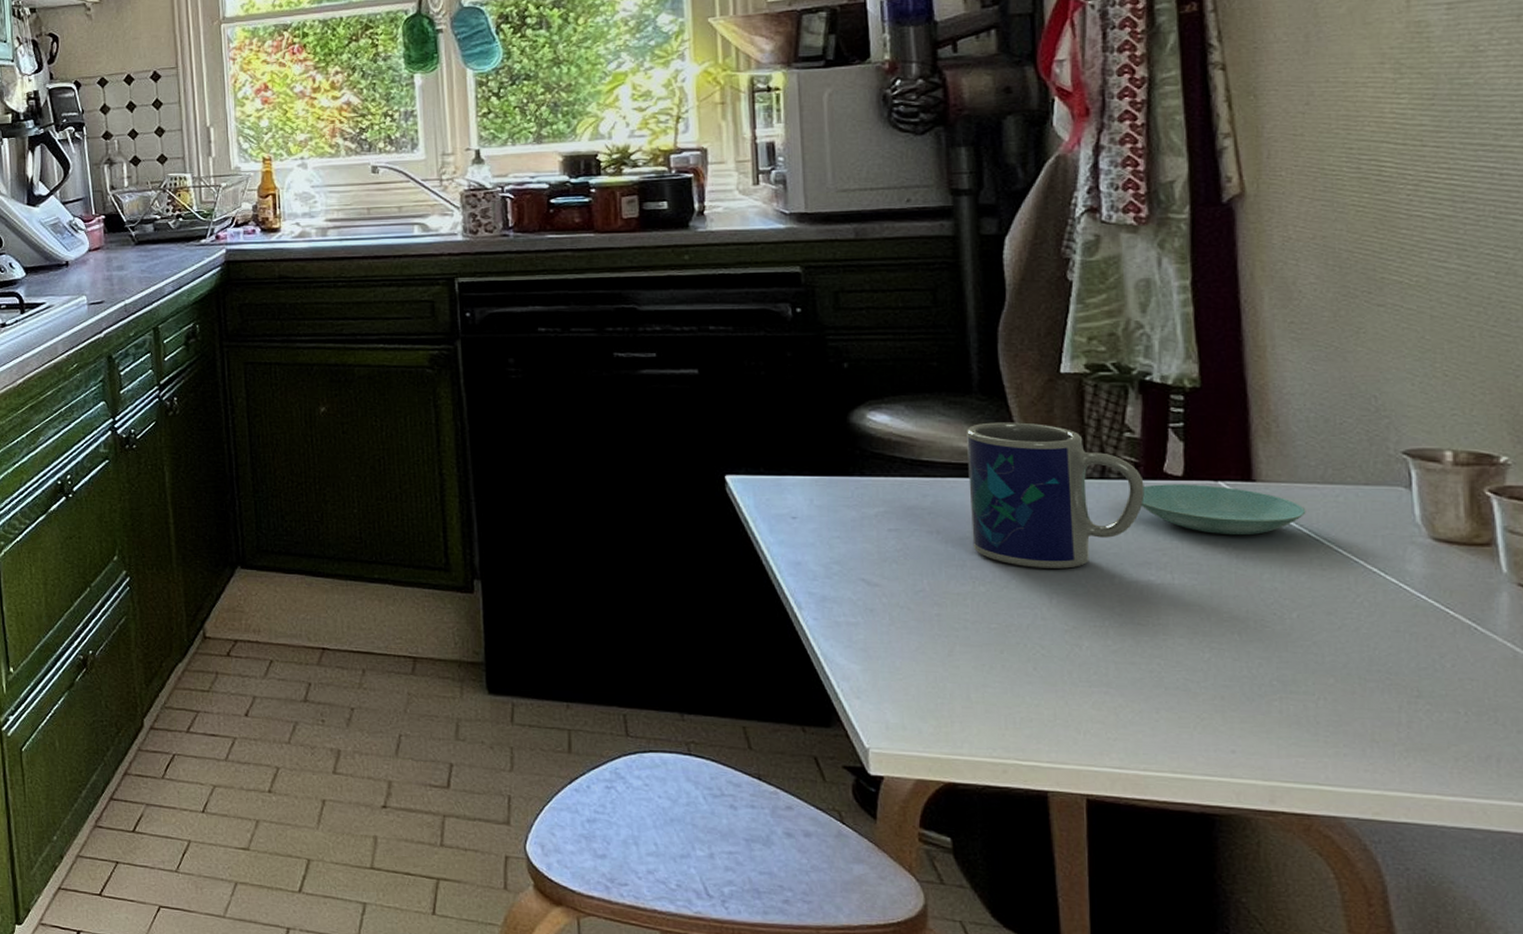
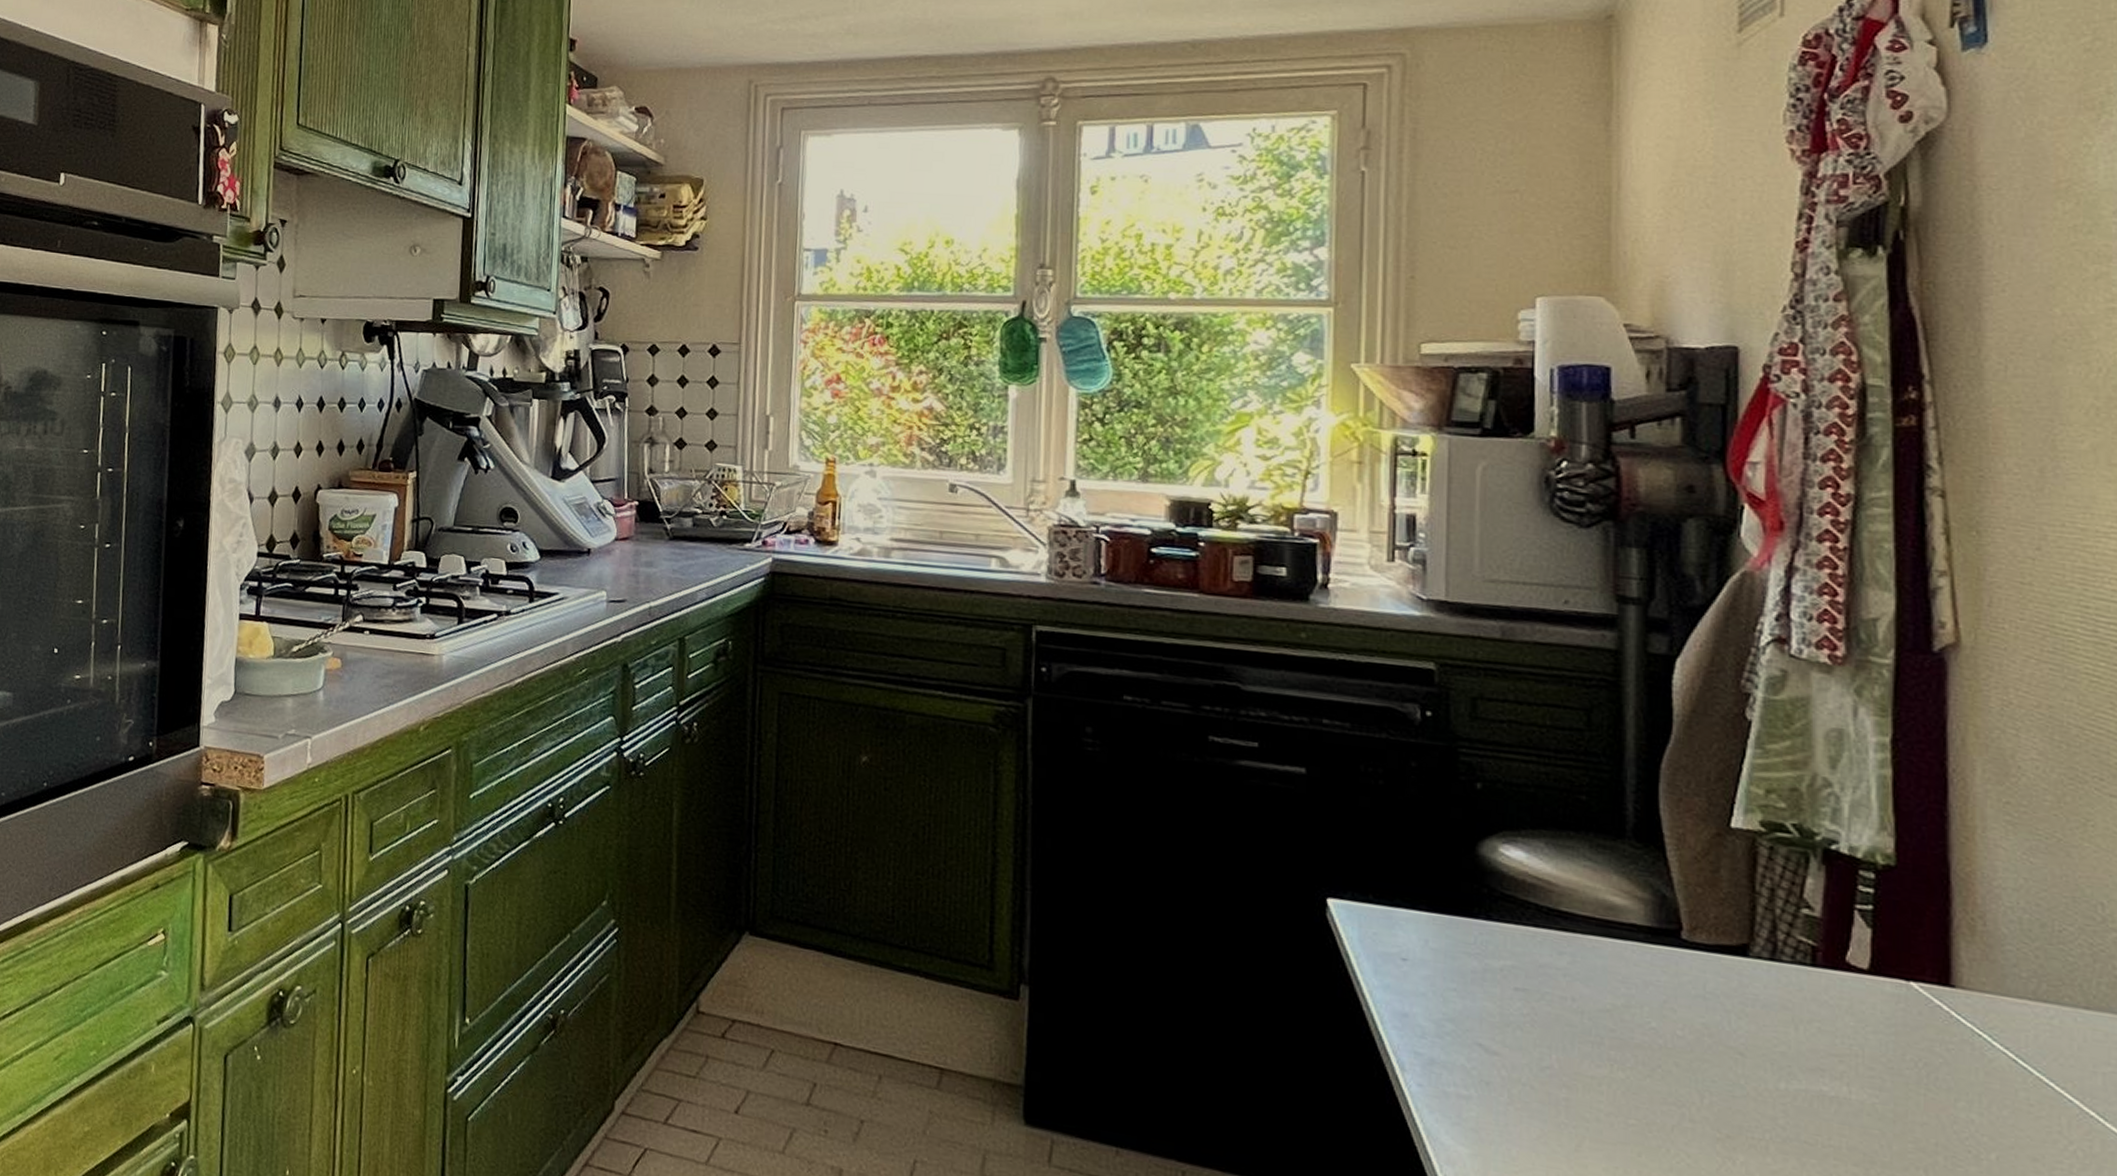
mug: present [967,422,1145,569] -> none [1613,875,1822,1064]
saucer: present [1140,484,1306,536] -> none [1816,975,2014,1052]

